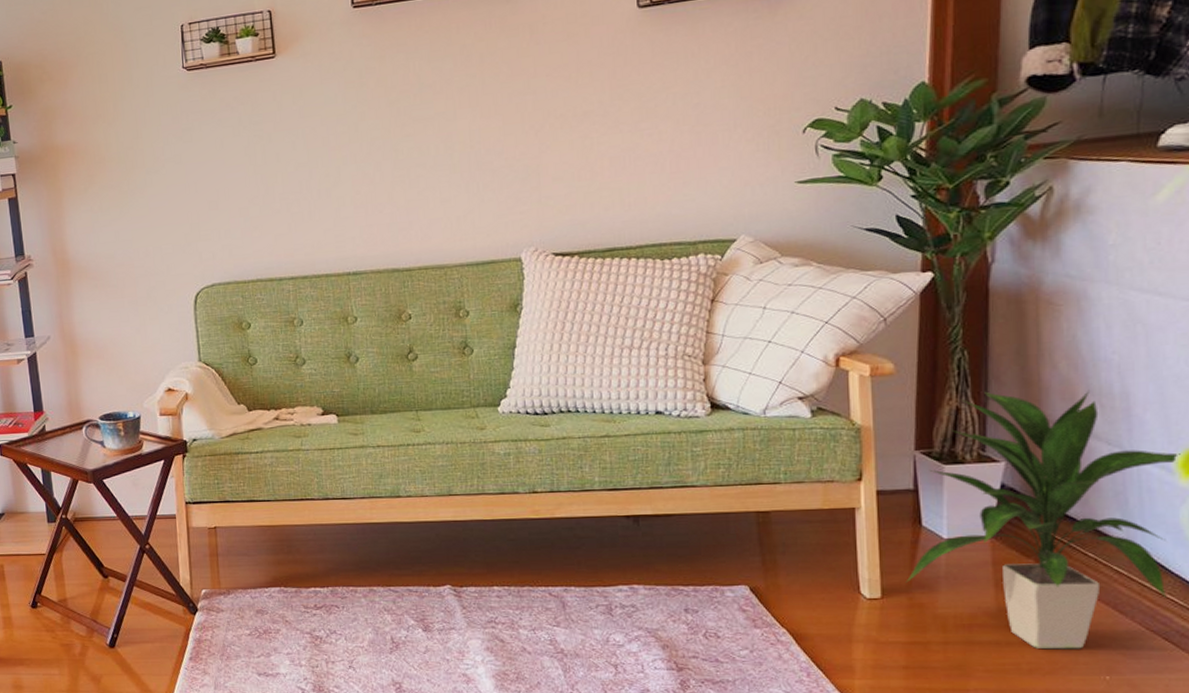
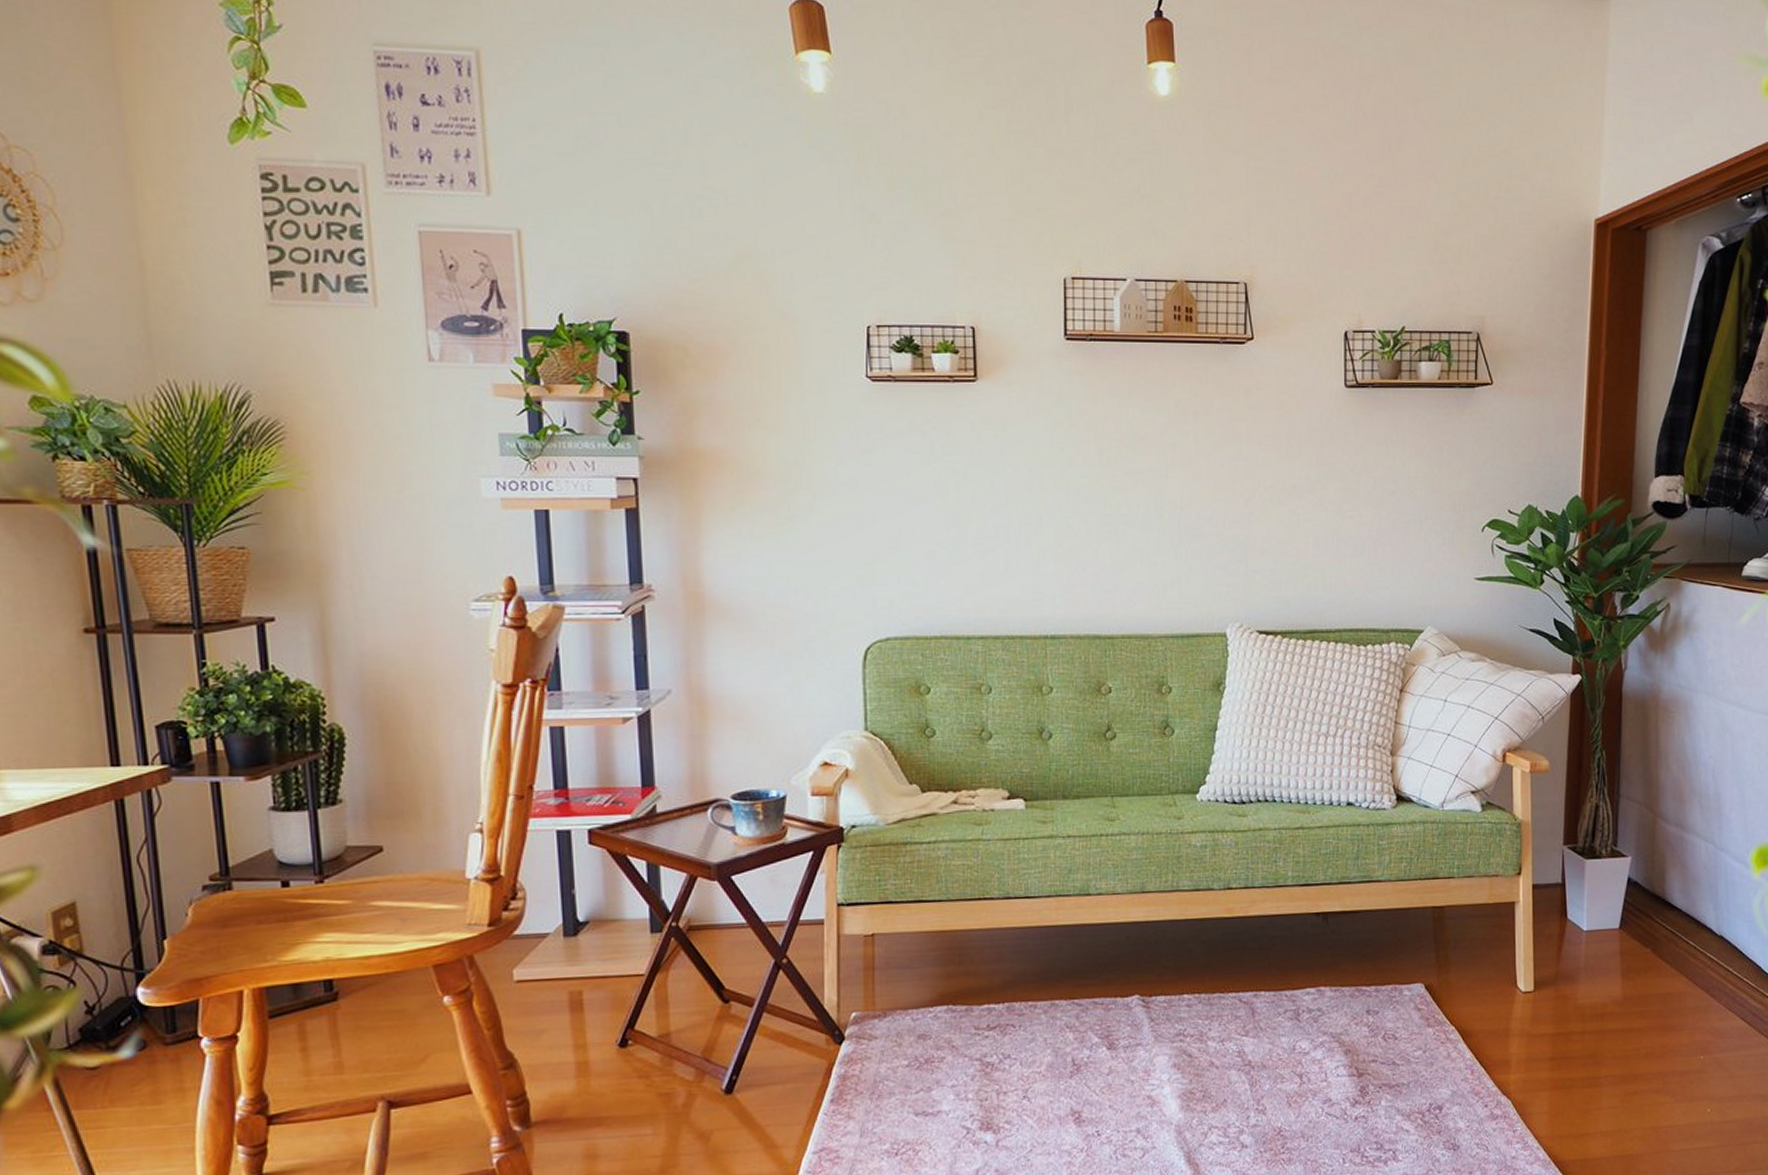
indoor plant: present [906,389,1180,649] -> none [1553,789,1754,1033]

